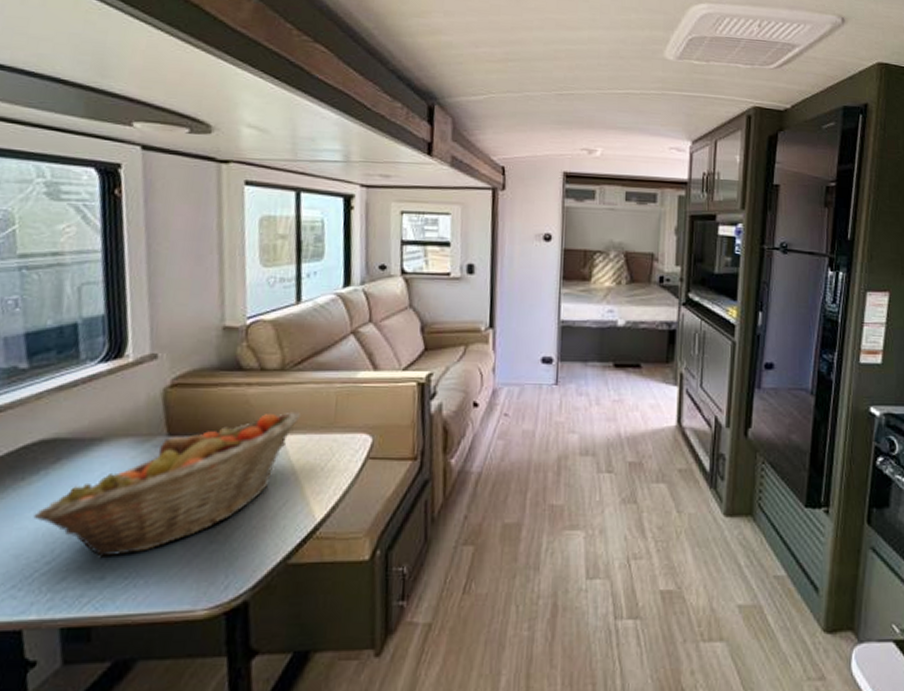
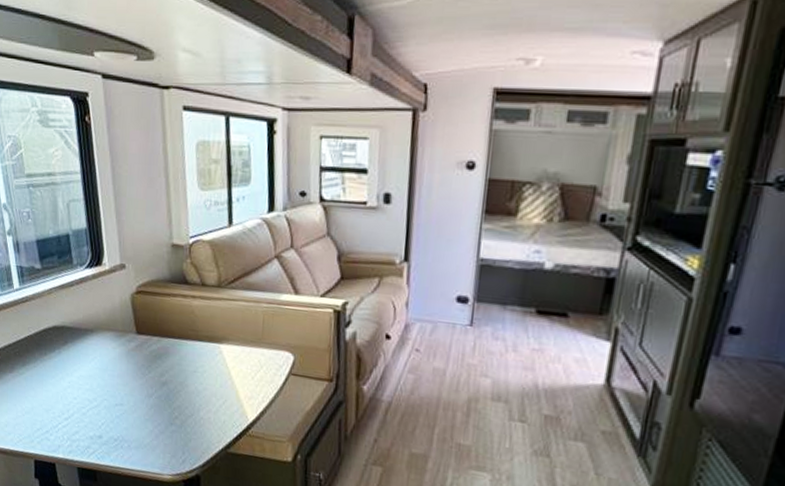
fruit basket: present [33,411,300,559] -> none [54,324,234,423]

